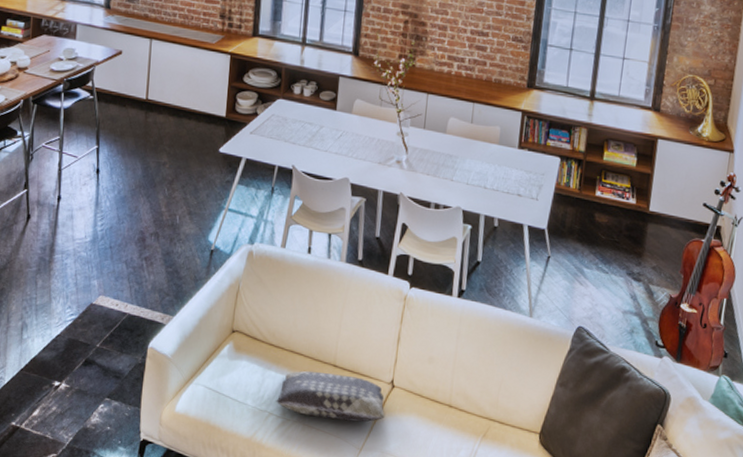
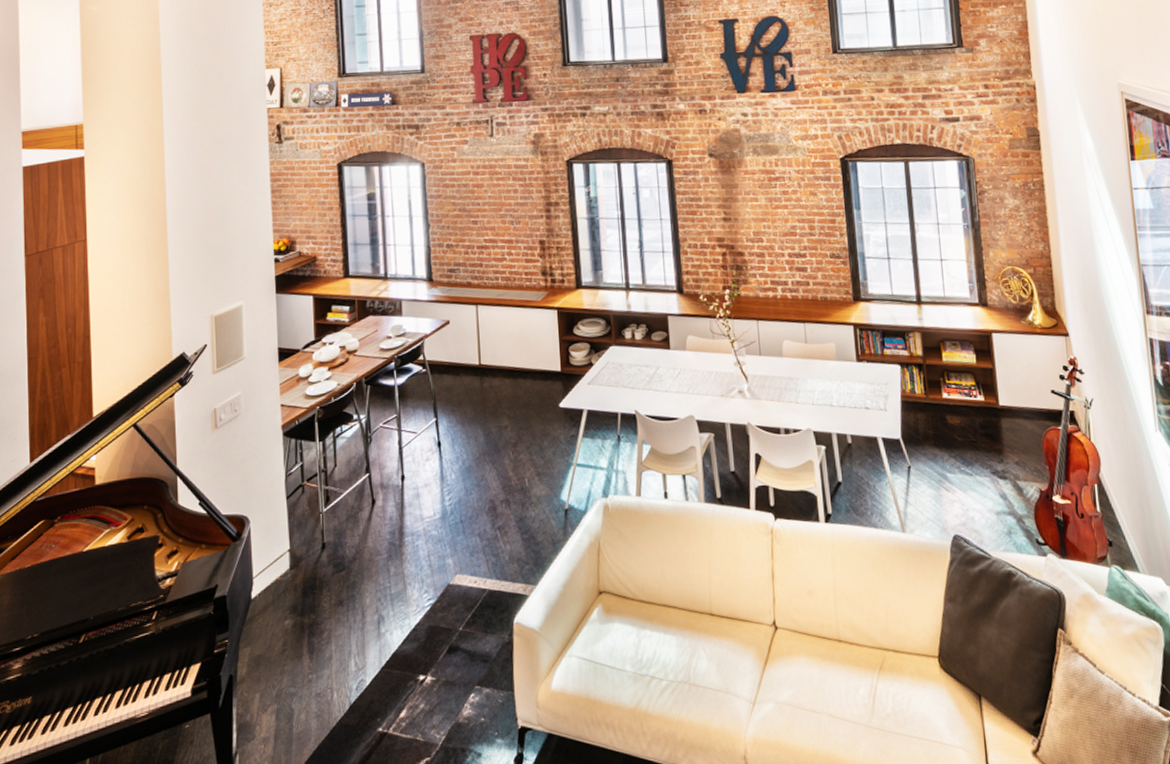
cushion: present [276,370,385,422] -> none [656,623,773,674]

